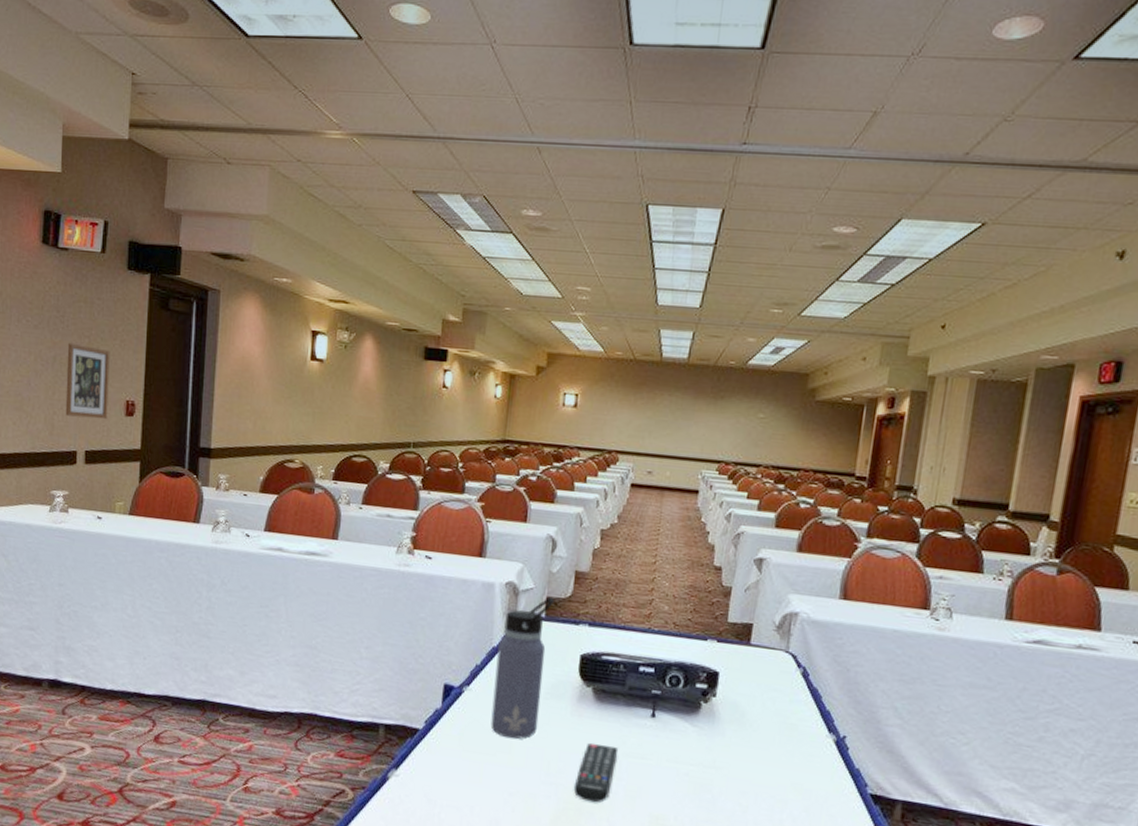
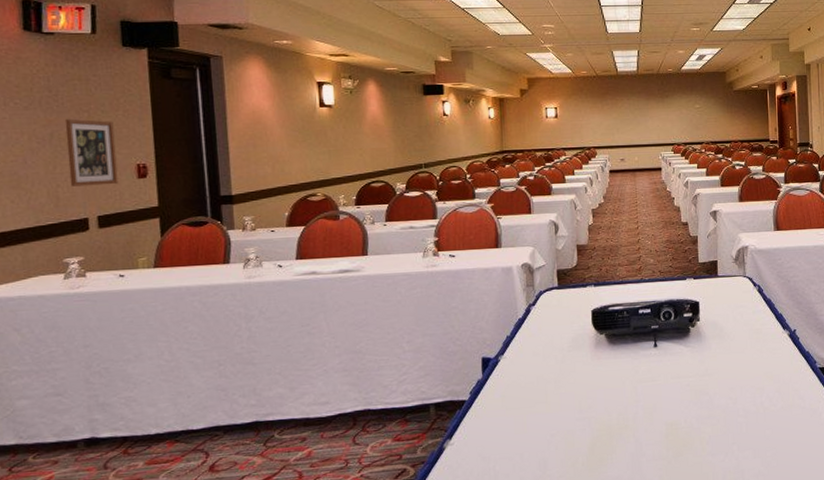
water bottle: present [490,596,554,739] -> none [523,269,566,391]
remote control: present [573,743,619,803] -> none [602,377,633,426]

